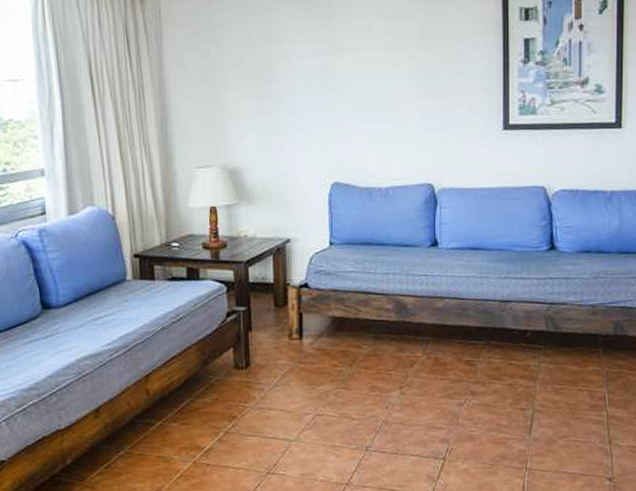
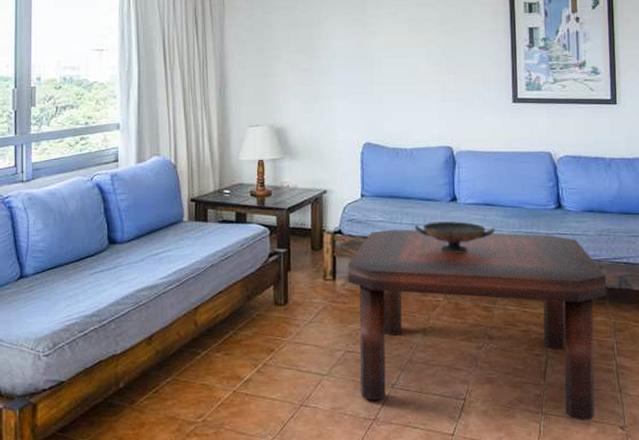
coffee table: none [315,279,601,474] -> present [347,229,607,421]
decorative bowl: none [390,268,481,305] -> present [414,220,496,254]

